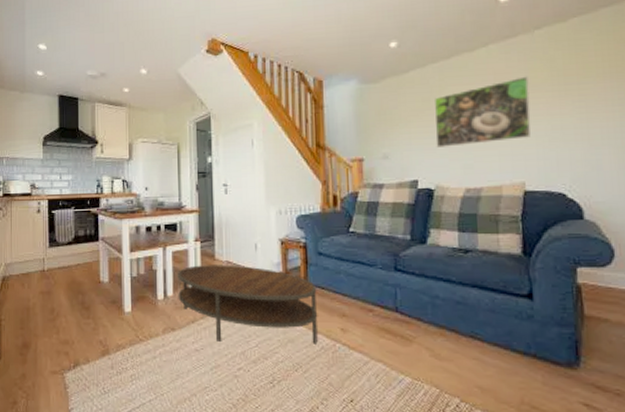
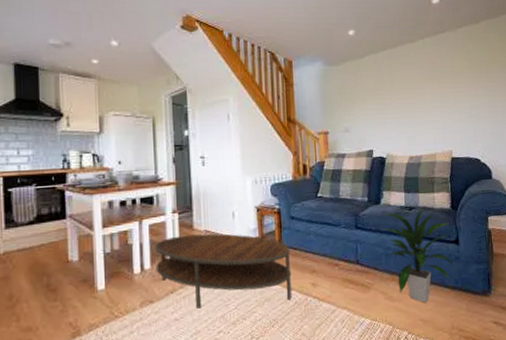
indoor plant: none [426,250,530,368] -> present [380,207,457,303]
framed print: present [434,76,531,147] -> none [385,65,456,122]

